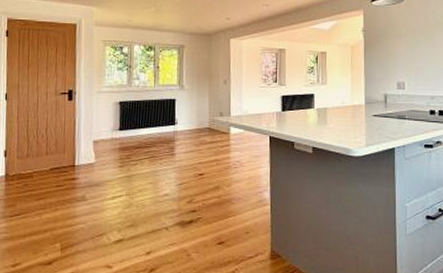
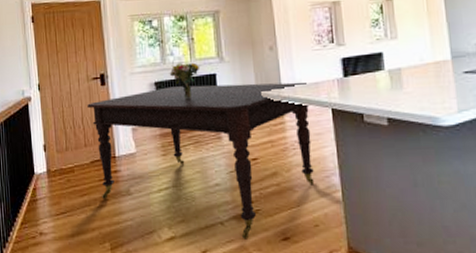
dining table: none [53,107,252,243] -> present [87,82,315,239]
bouquet: none [133,87,162,120] -> present [169,62,200,100]

